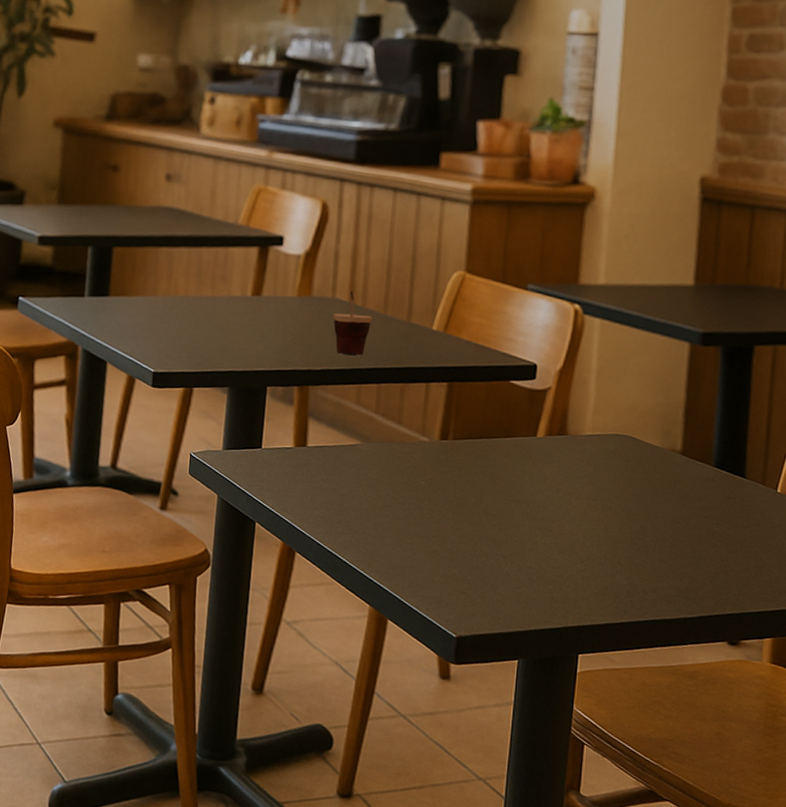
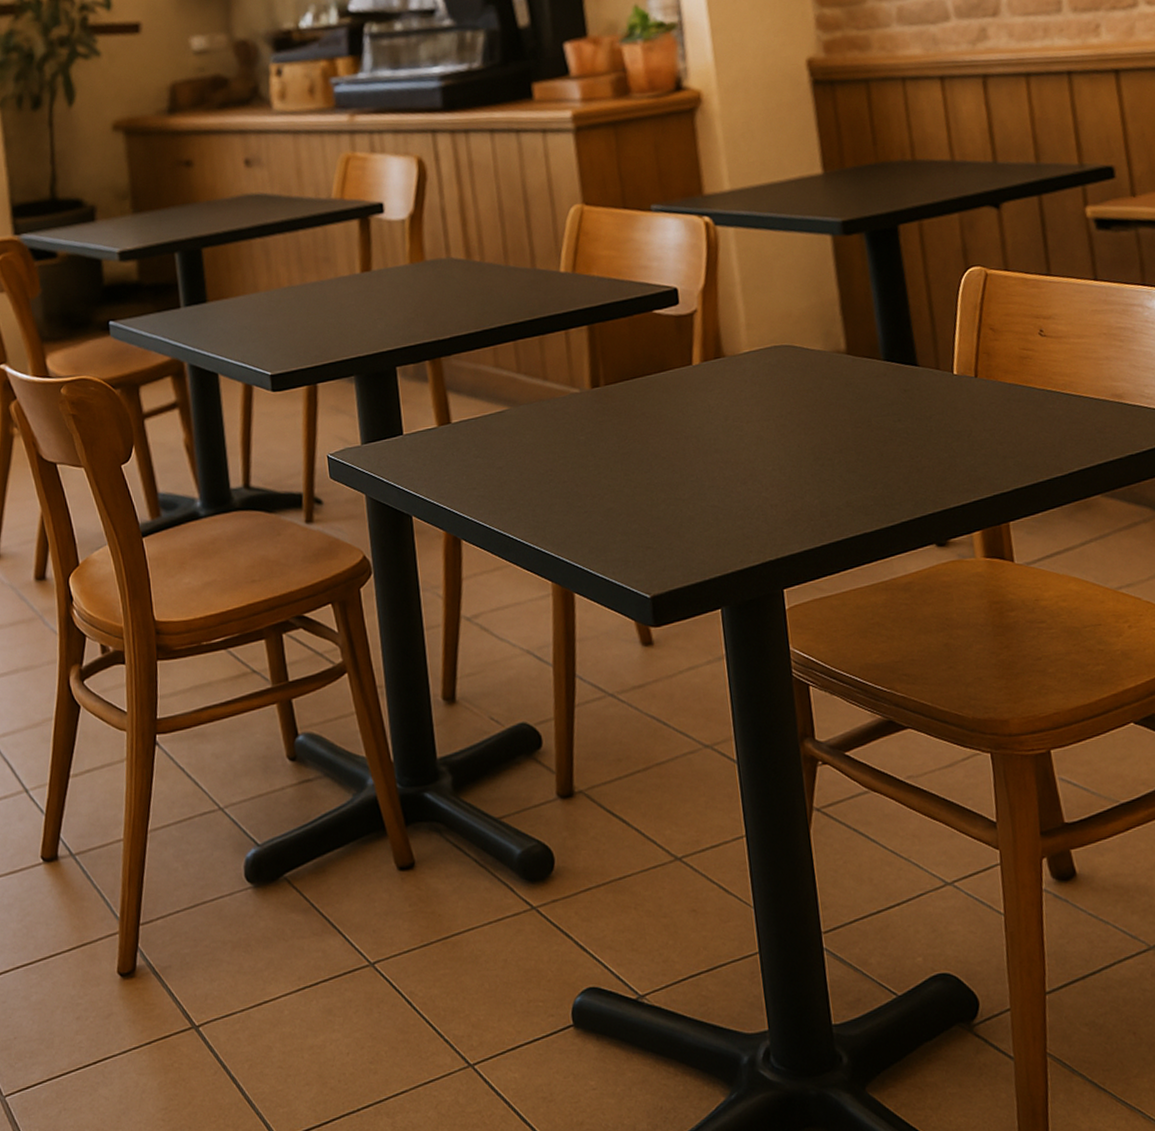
cup: present [333,290,373,355] -> none [452,247,495,317]

